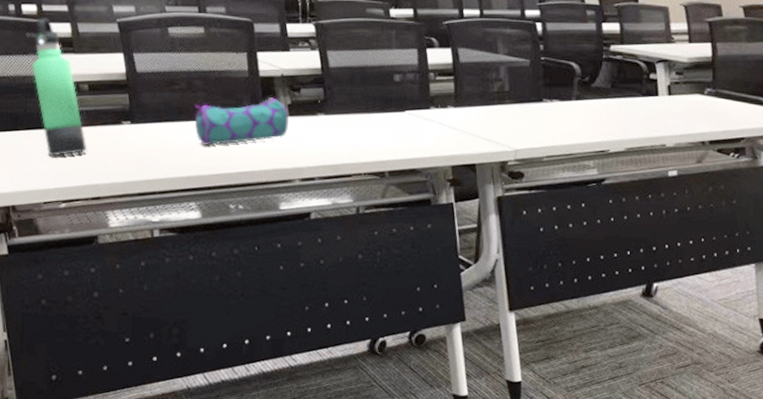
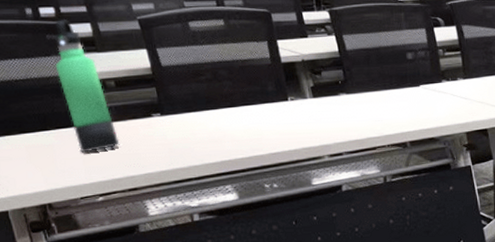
pencil case: present [194,97,289,146] -> none [222,81,313,131]

